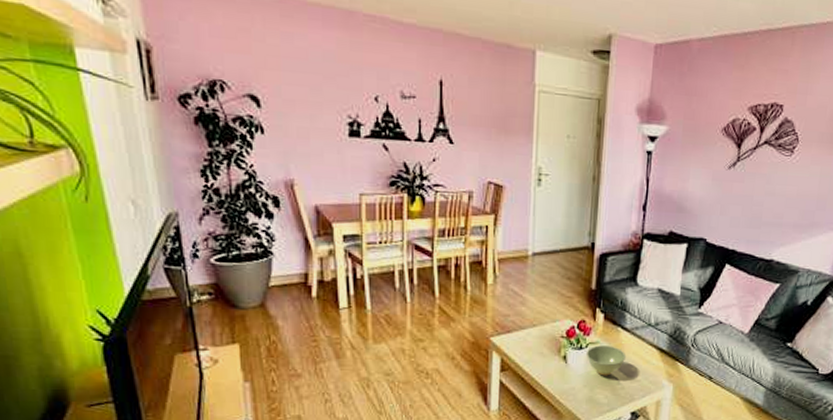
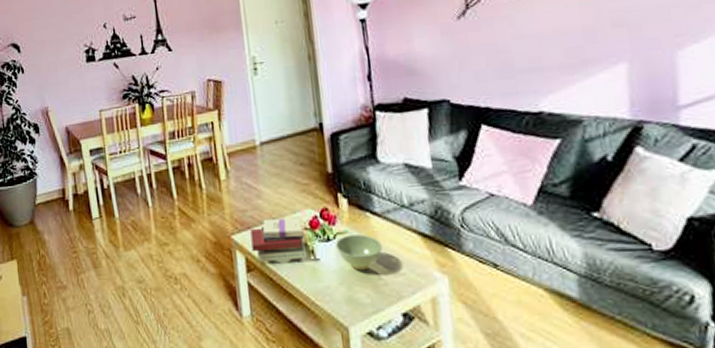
books: none [509,326,560,365] -> present [250,218,308,263]

